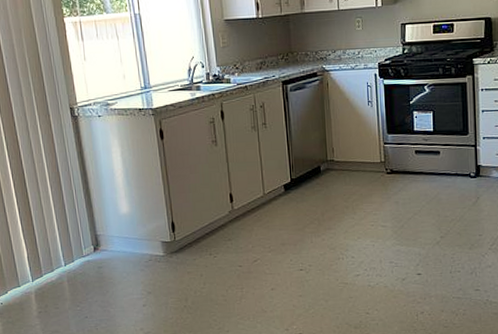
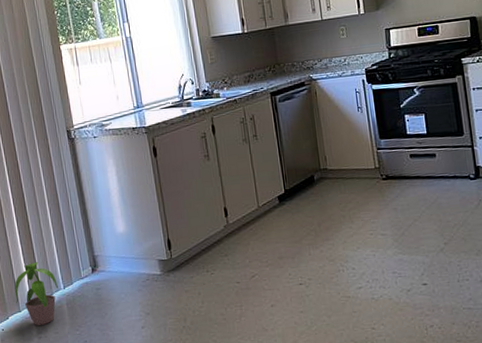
potted plant: none [13,239,60,300] -> present [14,262,59,325]

